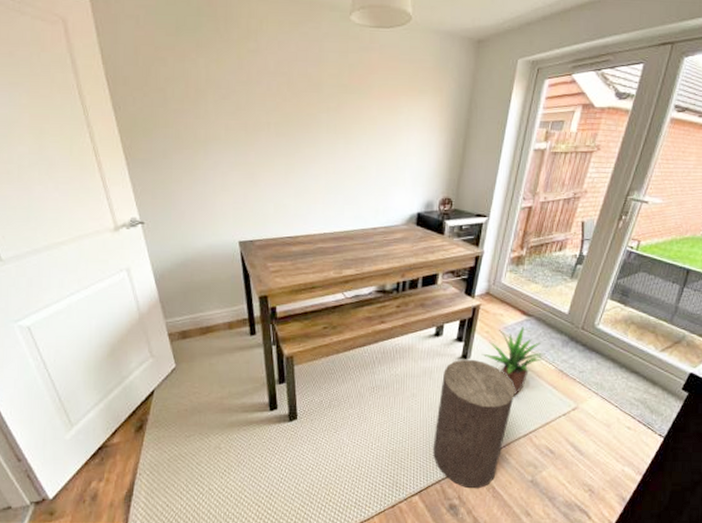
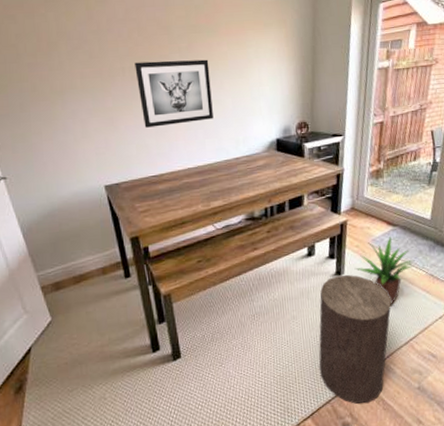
wall art: none [281,118,357,188] -> present [135,59,213,128]

